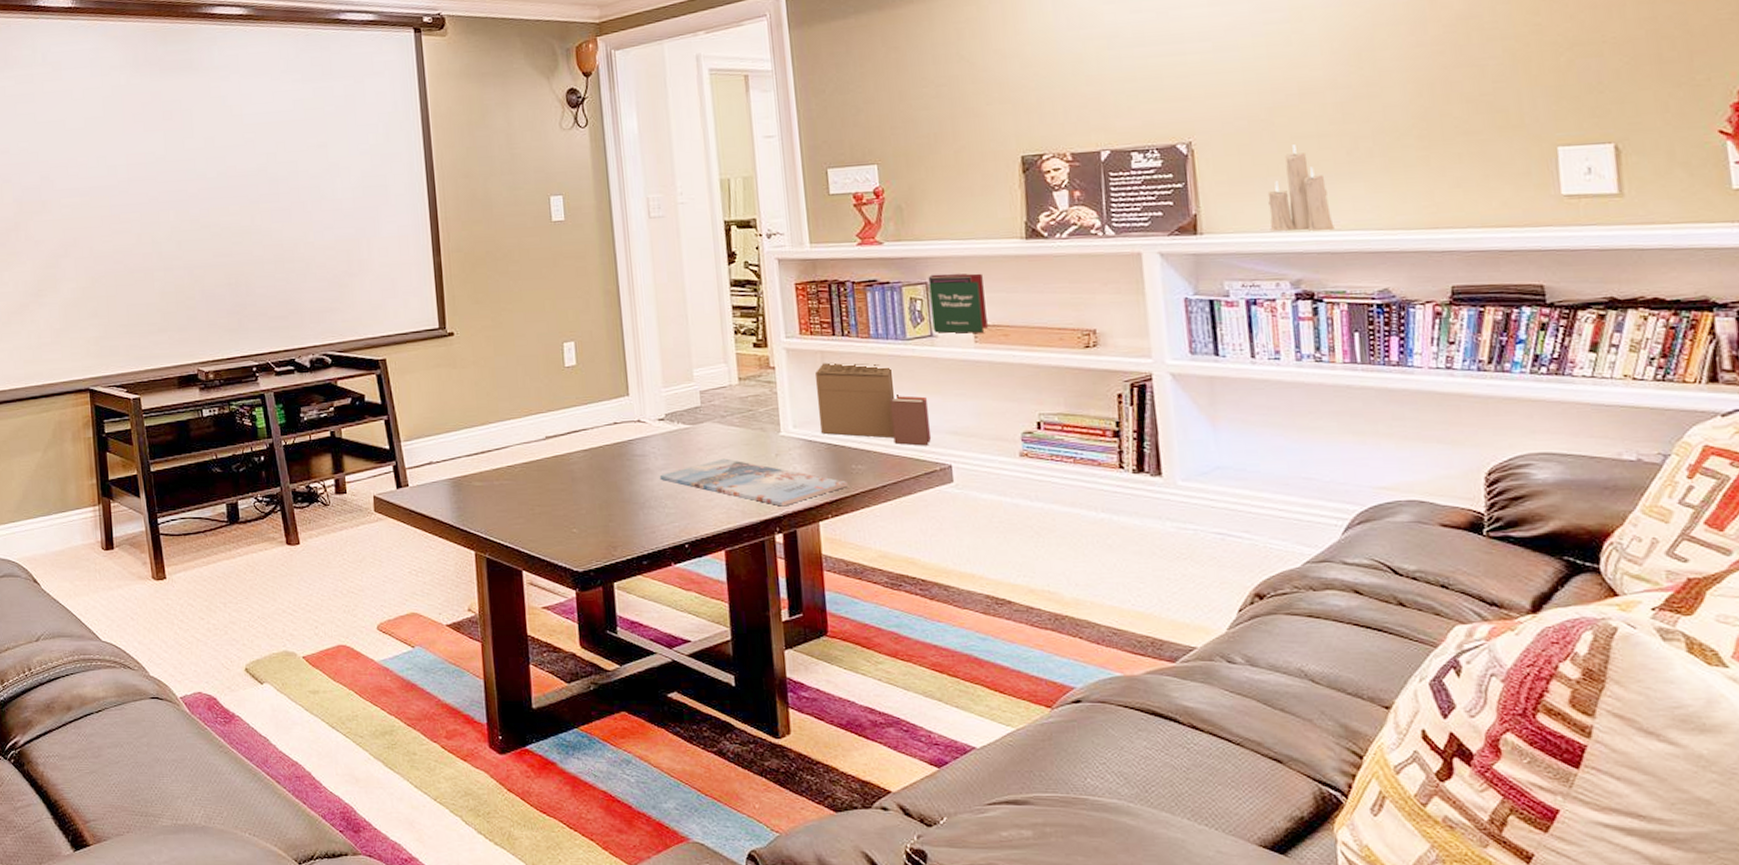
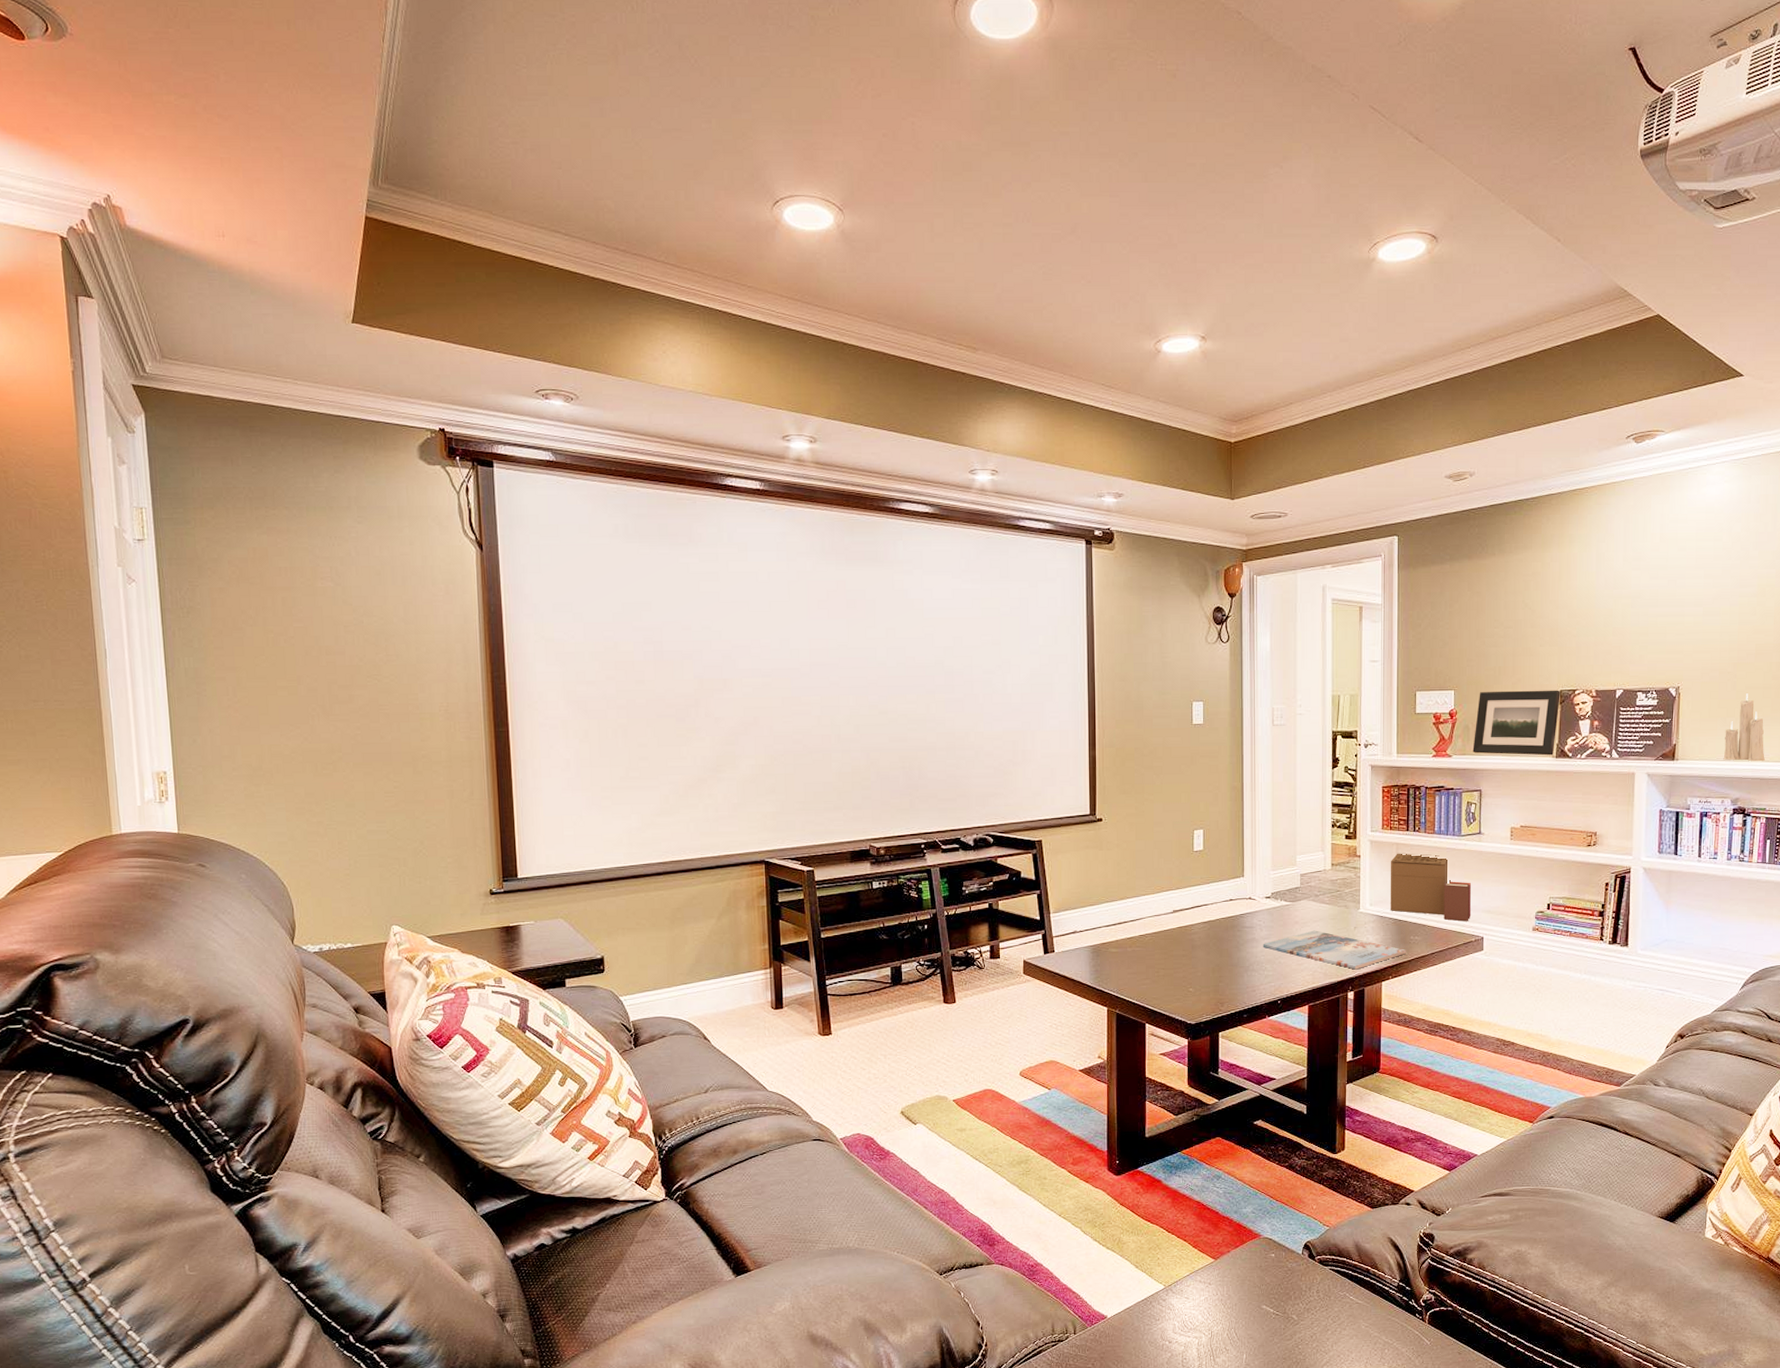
picture frame: none [909,156,1023,239] -> present [1472,690,1560,756]
books: present [928,273,988,334] -> none [1482,783,1522,832]

